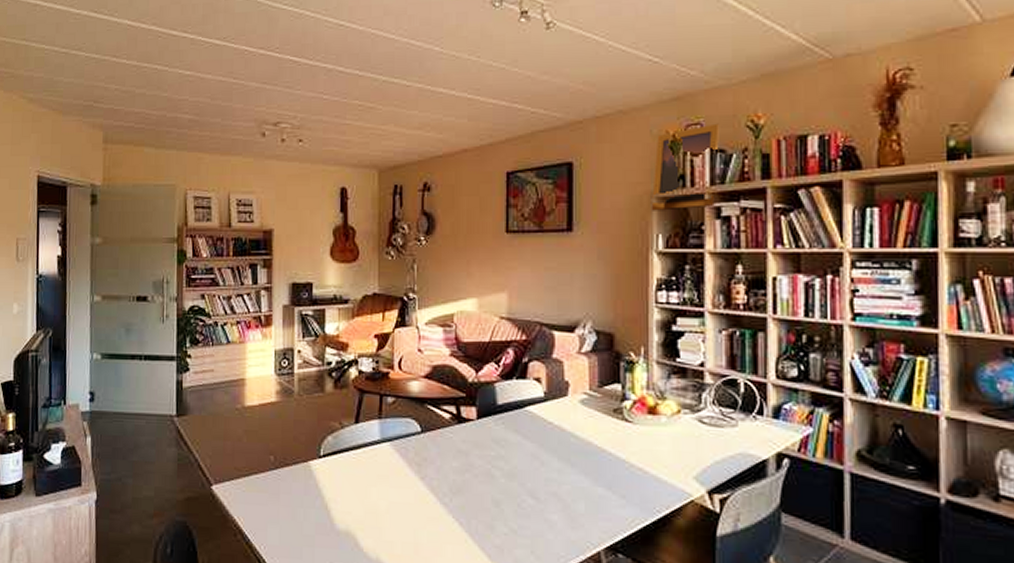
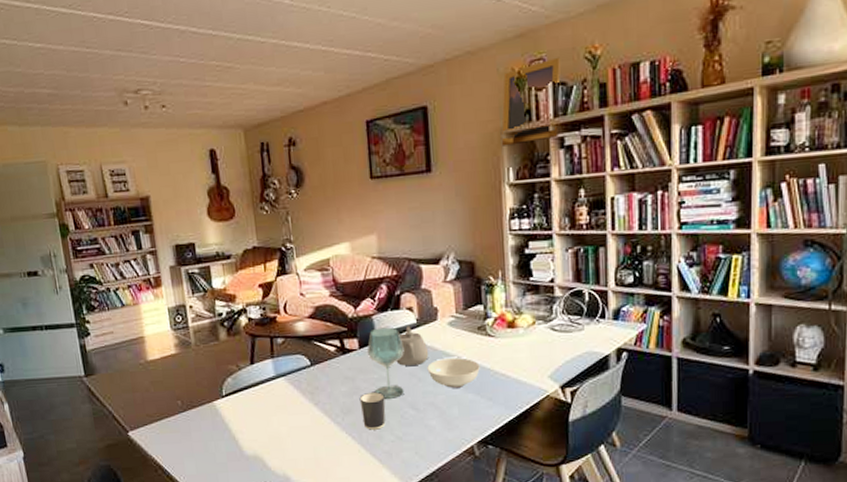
mug: none [472,472,501,518] -> present [359,392,386,430]
wine glass: none [487,397,527,482] -> present [367,327,404,399]
teapot: none [517,399,556,446] -> present [396,326,429,366]
bowl: none [552,442,613,478] -> present [427,358,480,388]

